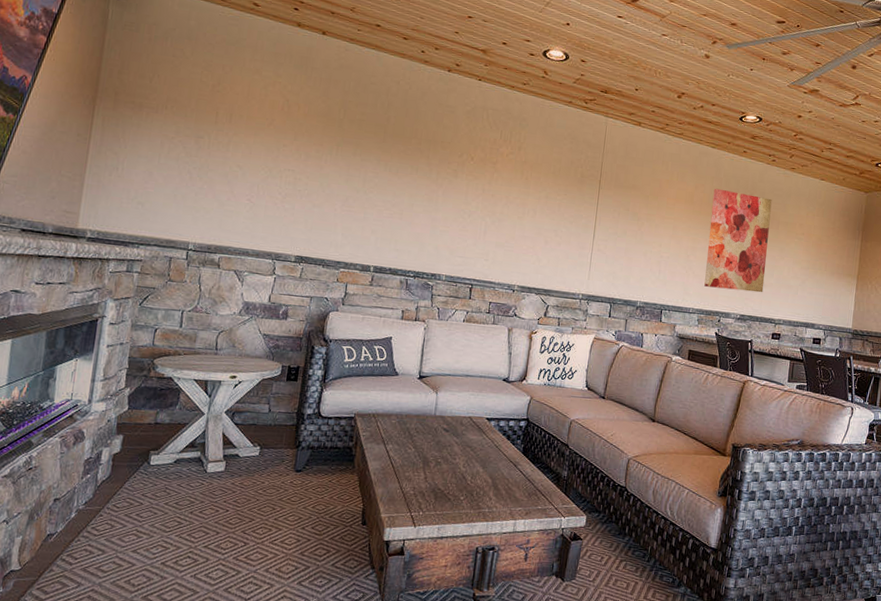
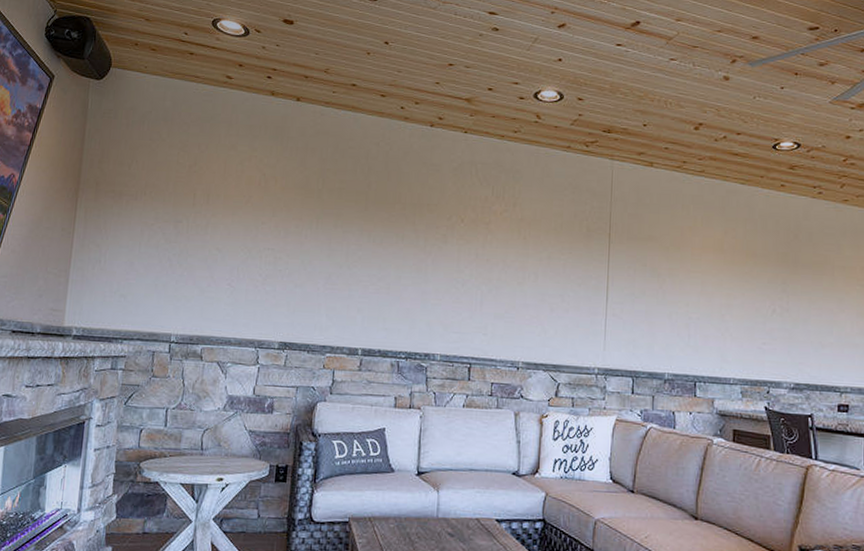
wall art: present [704,188,772,293] -> none [745,232,822,355]

